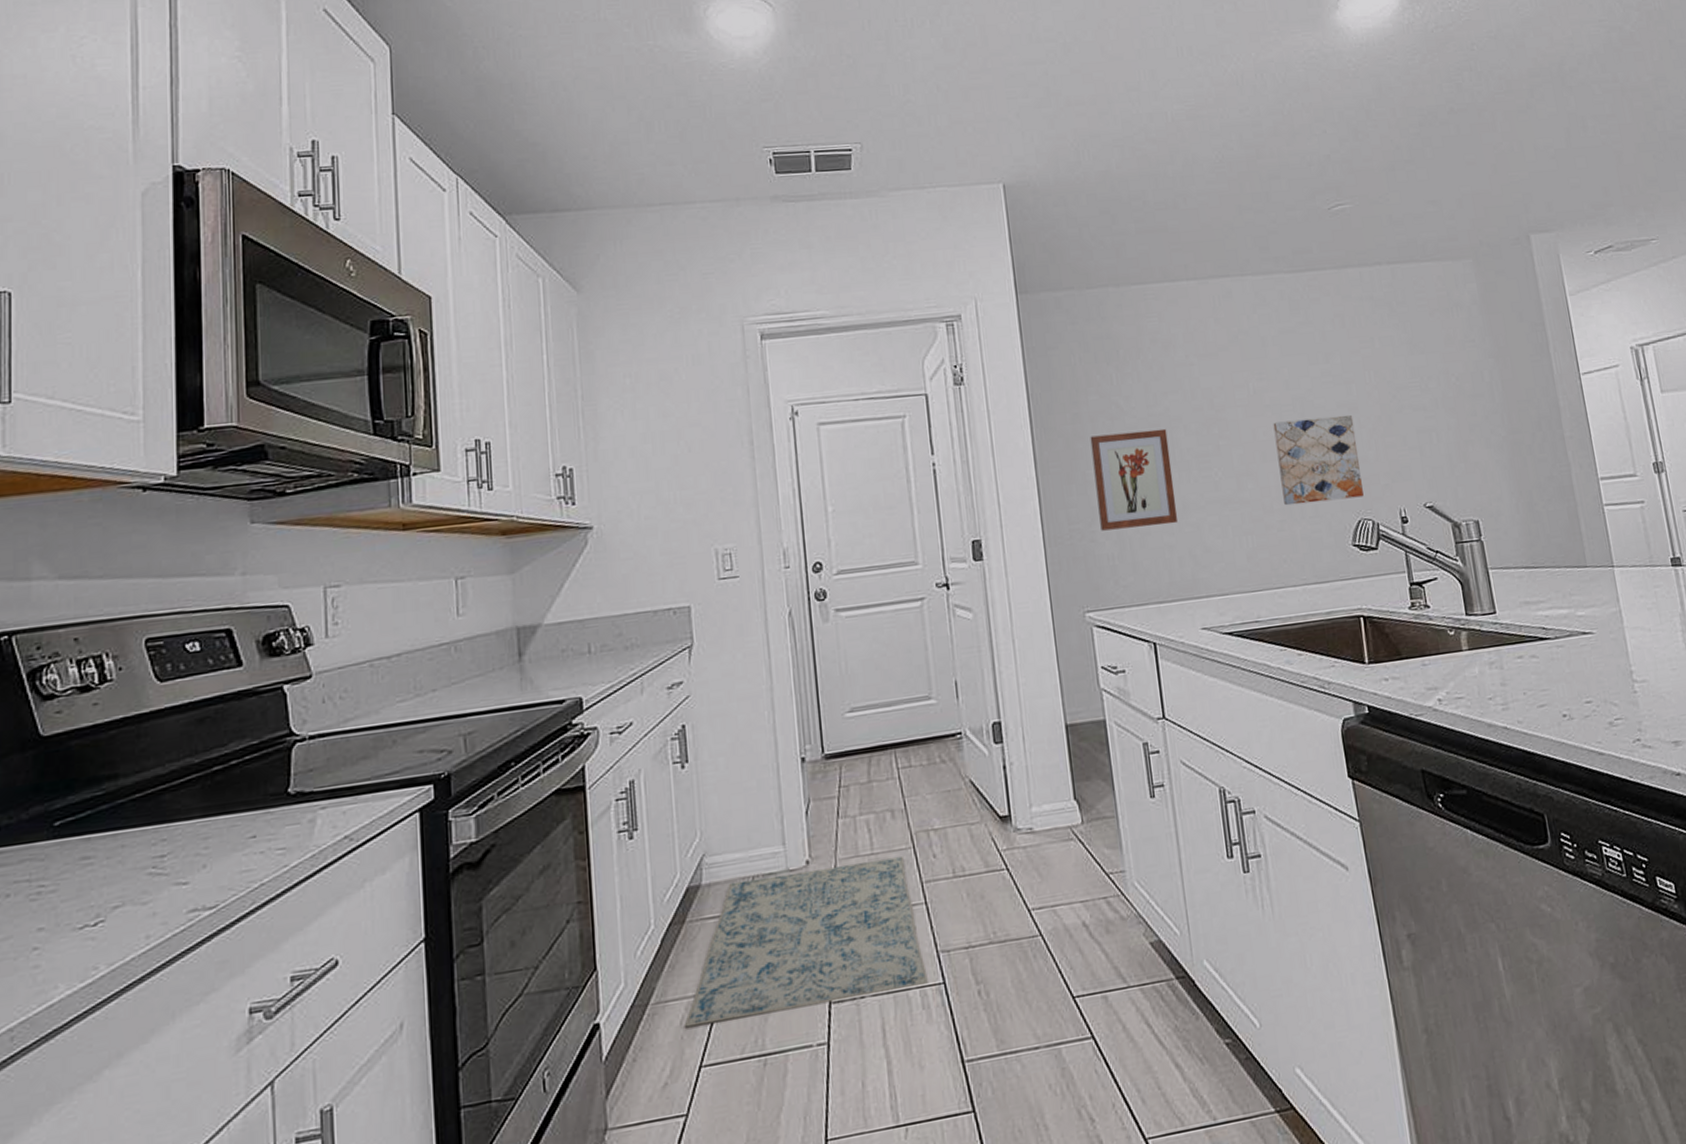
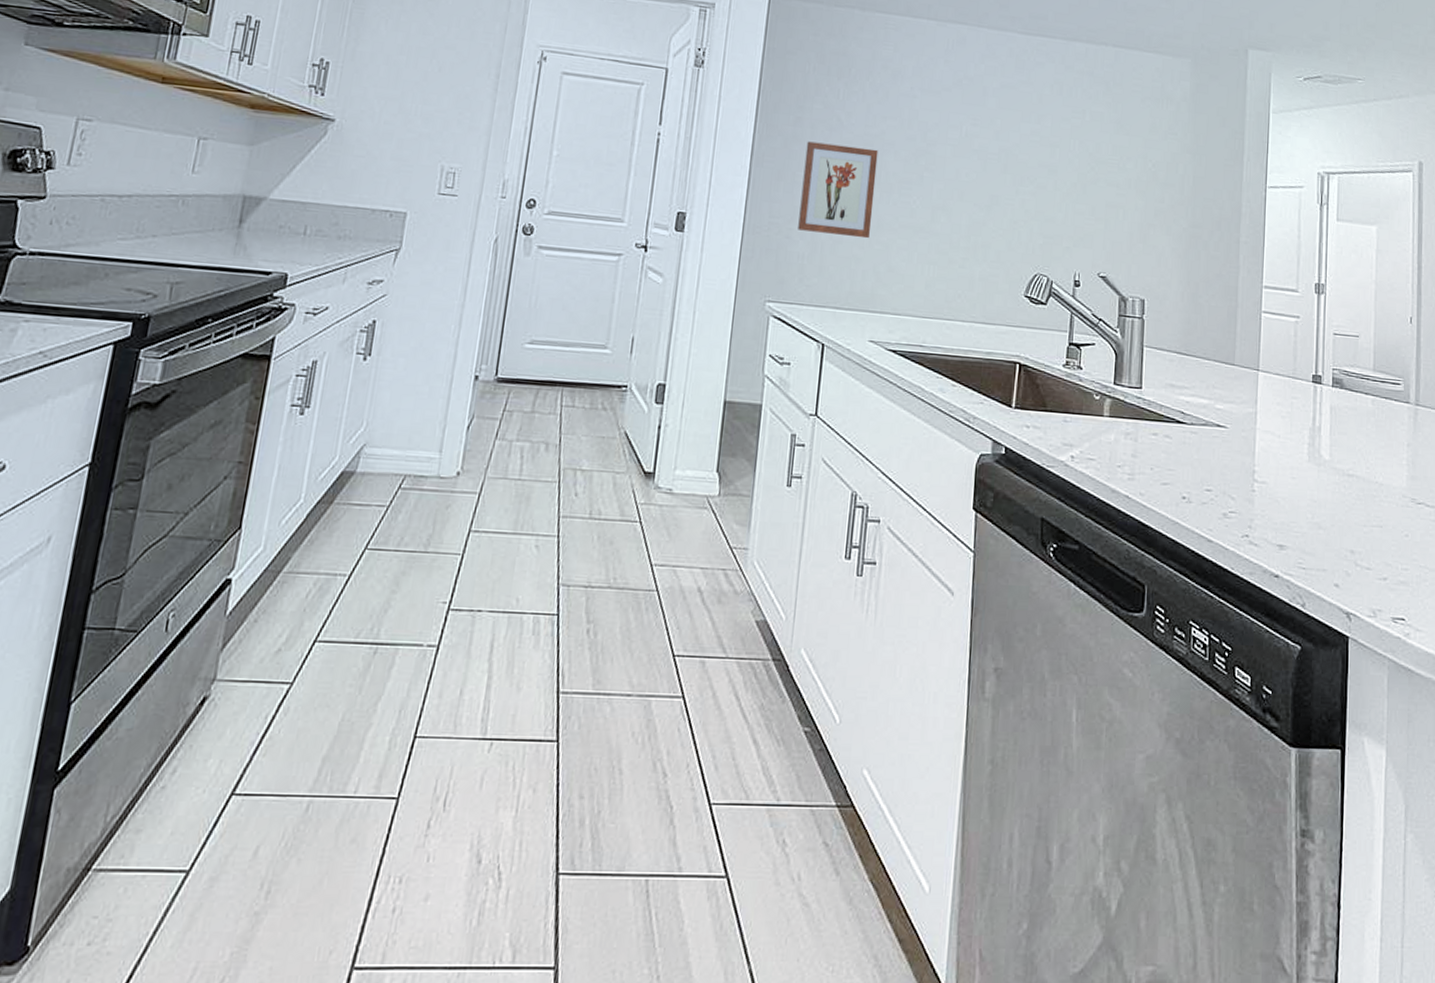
rug: present [684,857,928,1028] -> none [309,476,548,613]
wall art: present [1273,414,1364,506] -> none [970,167,1051,254]

